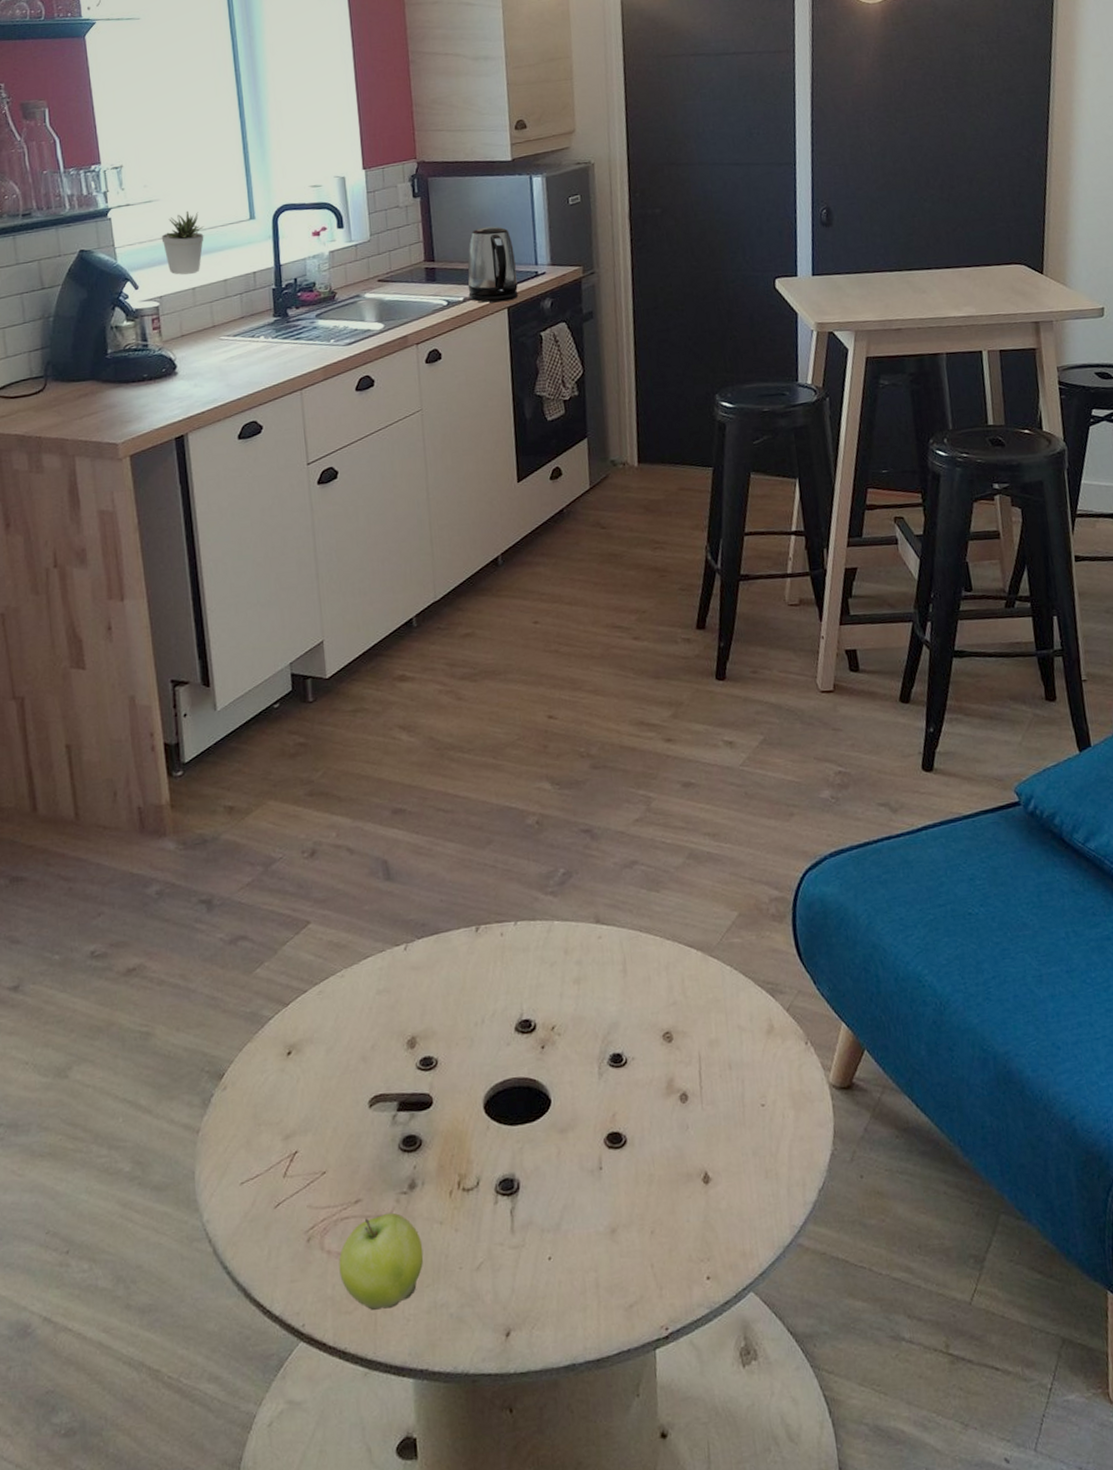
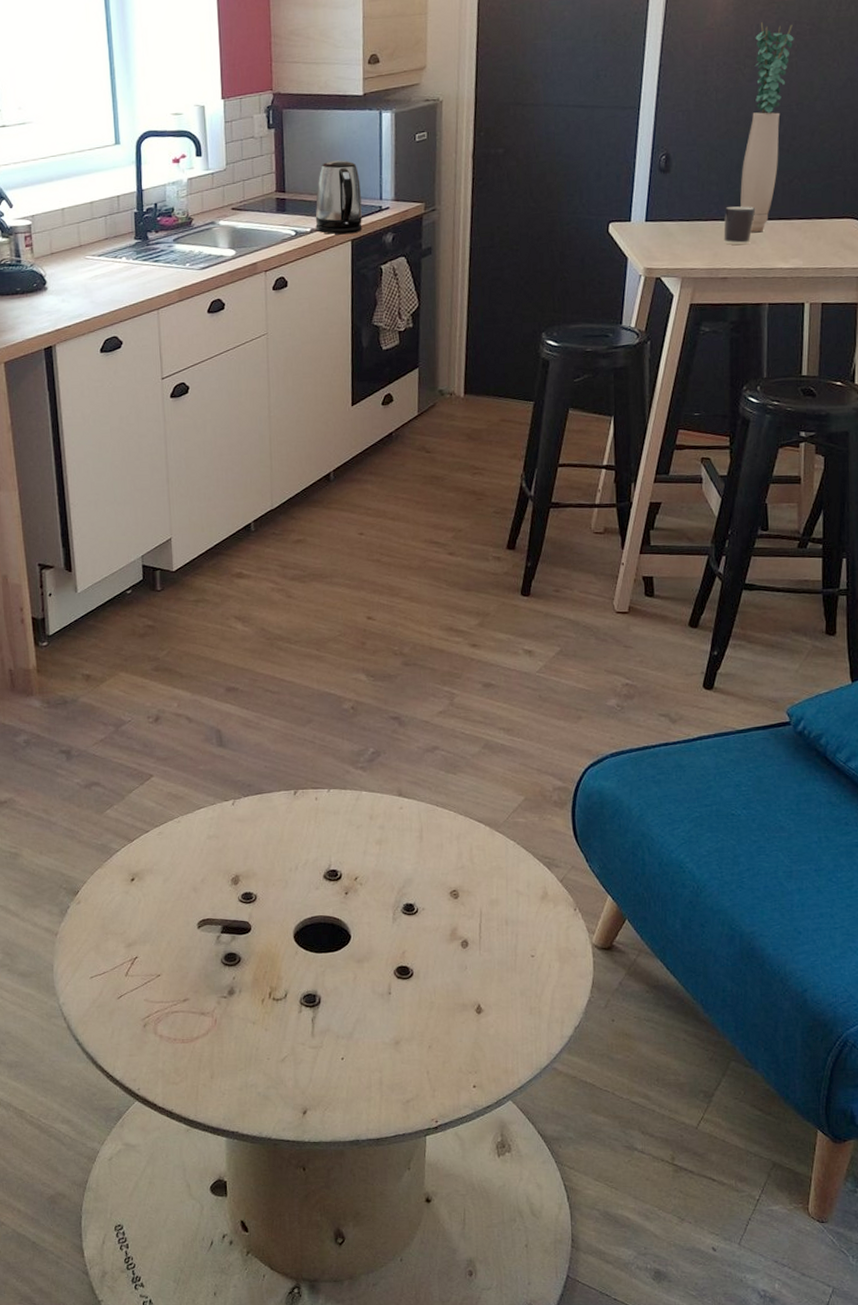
potted plant: present [161,210,204,275] -> none [34,134,73,196]
fruit: present [338,1212,424,1311] -> none [169,1011,238,1084]
mug: none [890,256,923,296] -> present [723,206,756,246]
vase: none [903,78,942,283] -> present [740,22,794,233]

